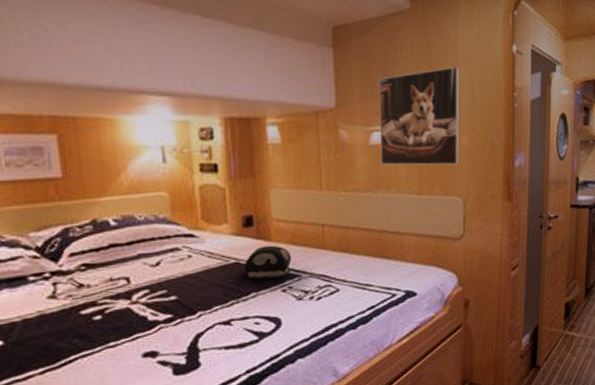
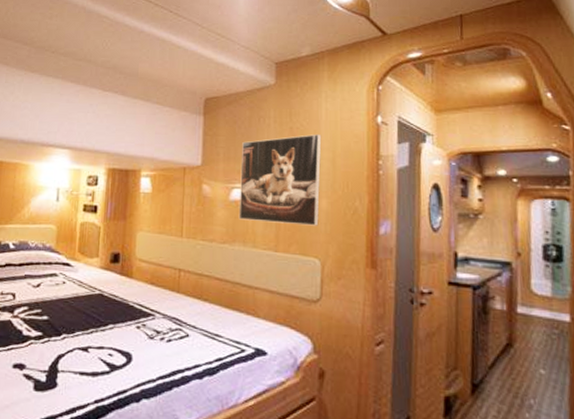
cushion: present [244,245,292,281] -> none [106,282,149,315]

